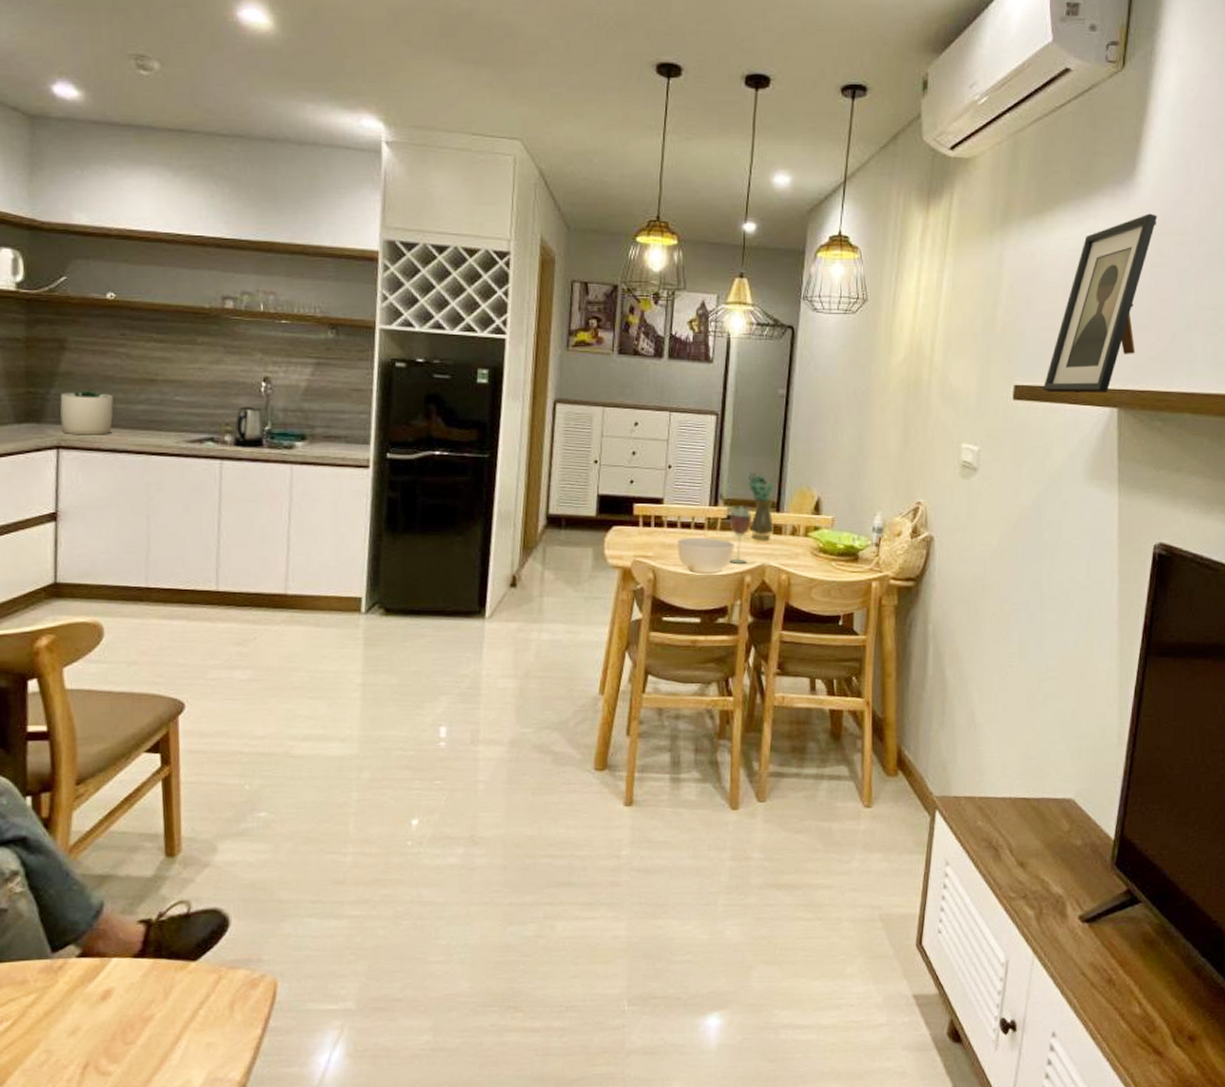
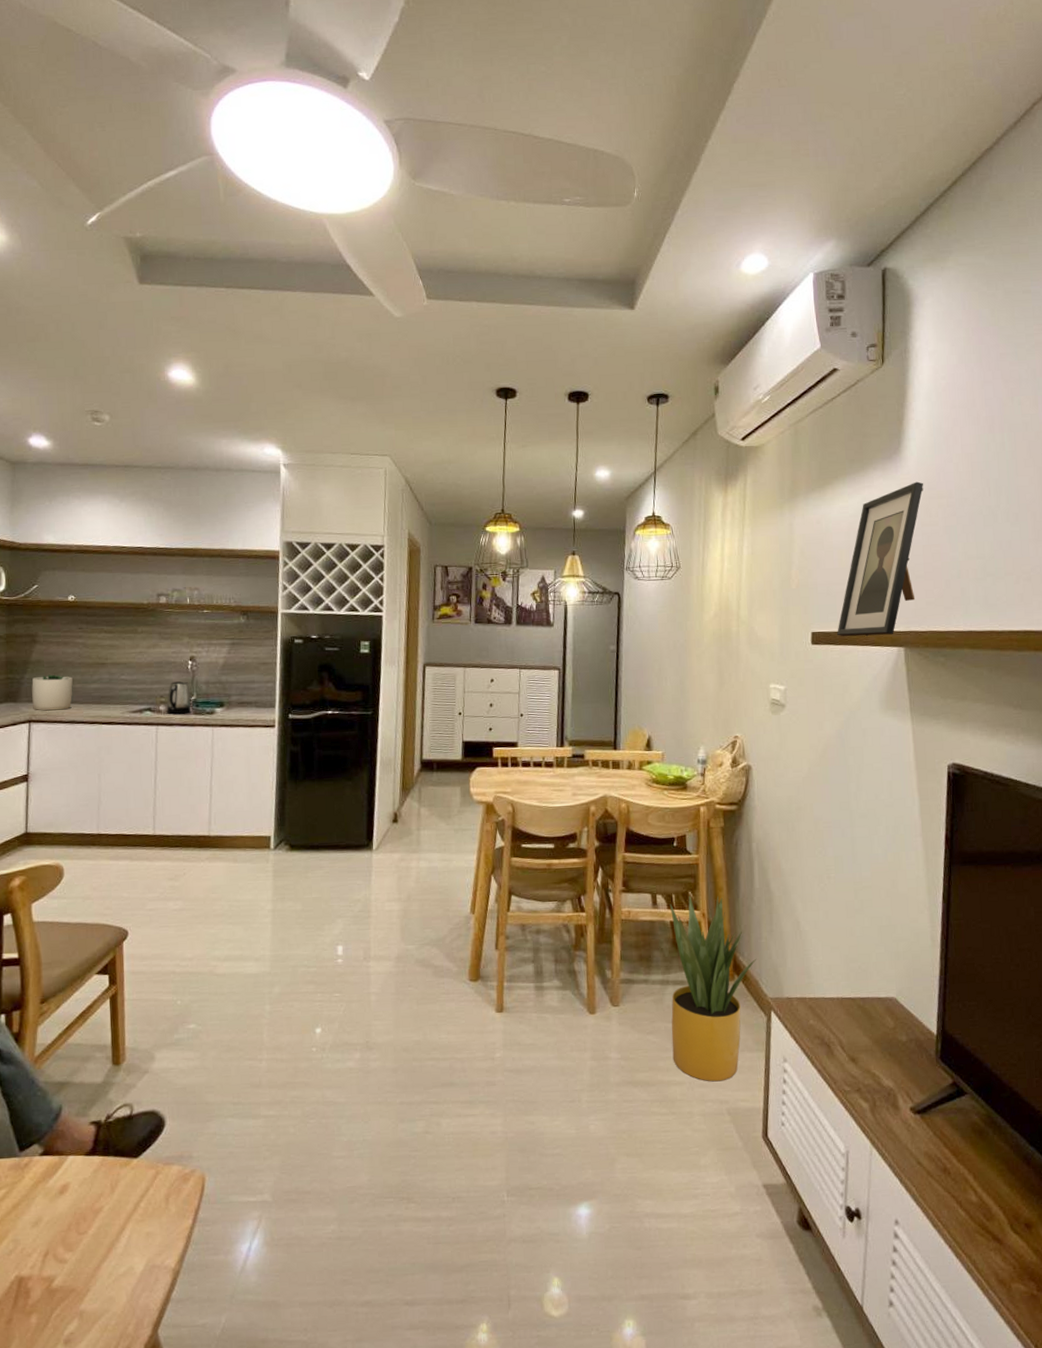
bowl: present [677,537,734,575] -> none [531,774,580,807]
wineglass: present [729,506,751,564] -> none [574,746,593,796]
vase: present [747,471,774,542] -> none [588,716,613,777]
planter: none [823,681,924,886] -> present [669,895,757,1082]

